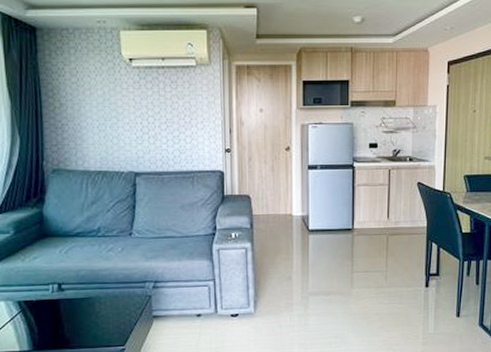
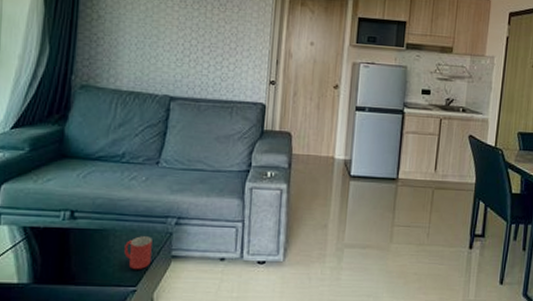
mug: none [110,300,135,330] -> present [124,236,152,269]

